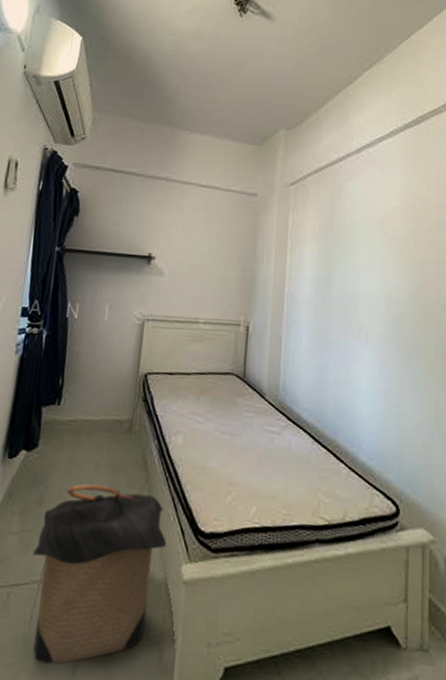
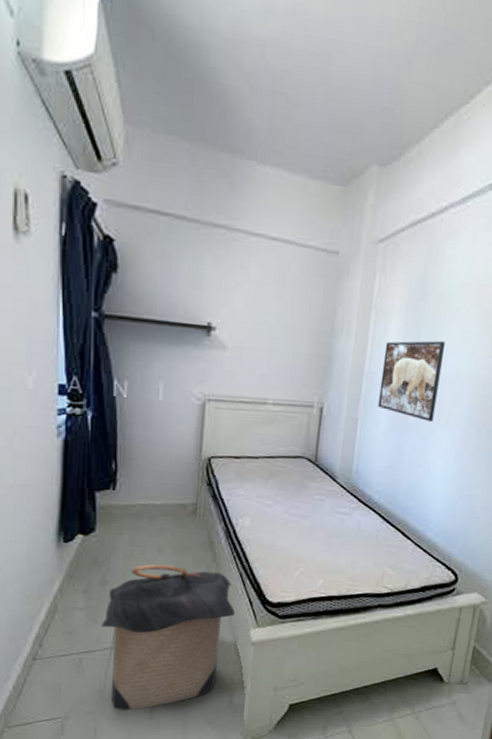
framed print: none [299,264,356,340] -> present [377,340,445,423]

